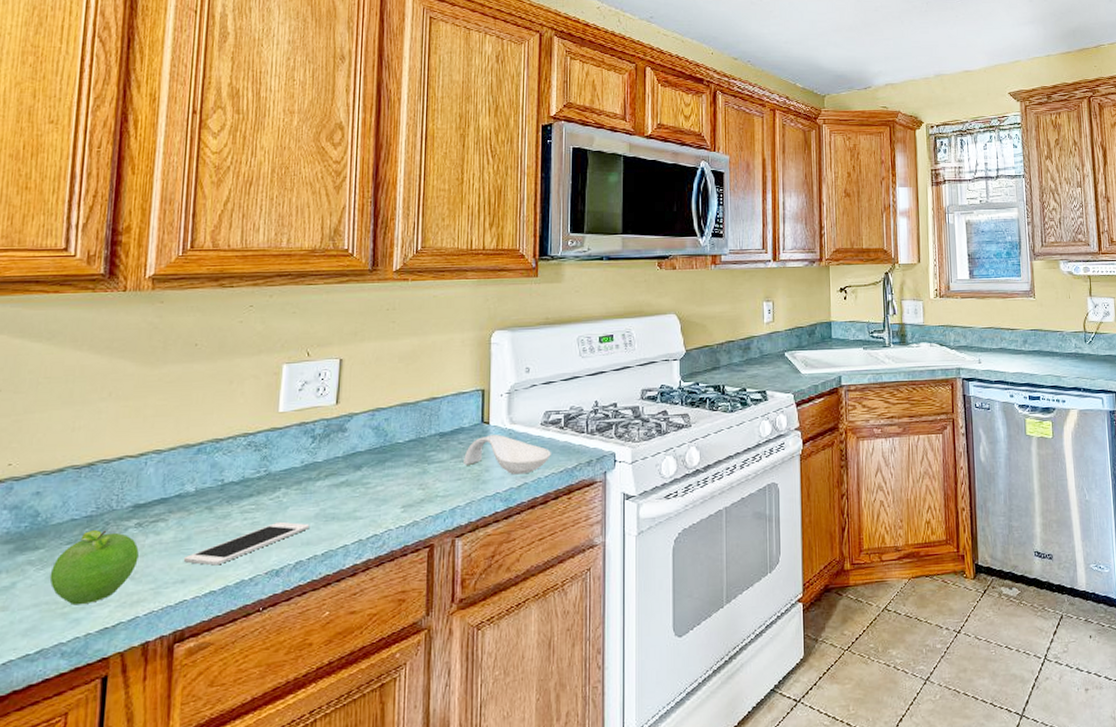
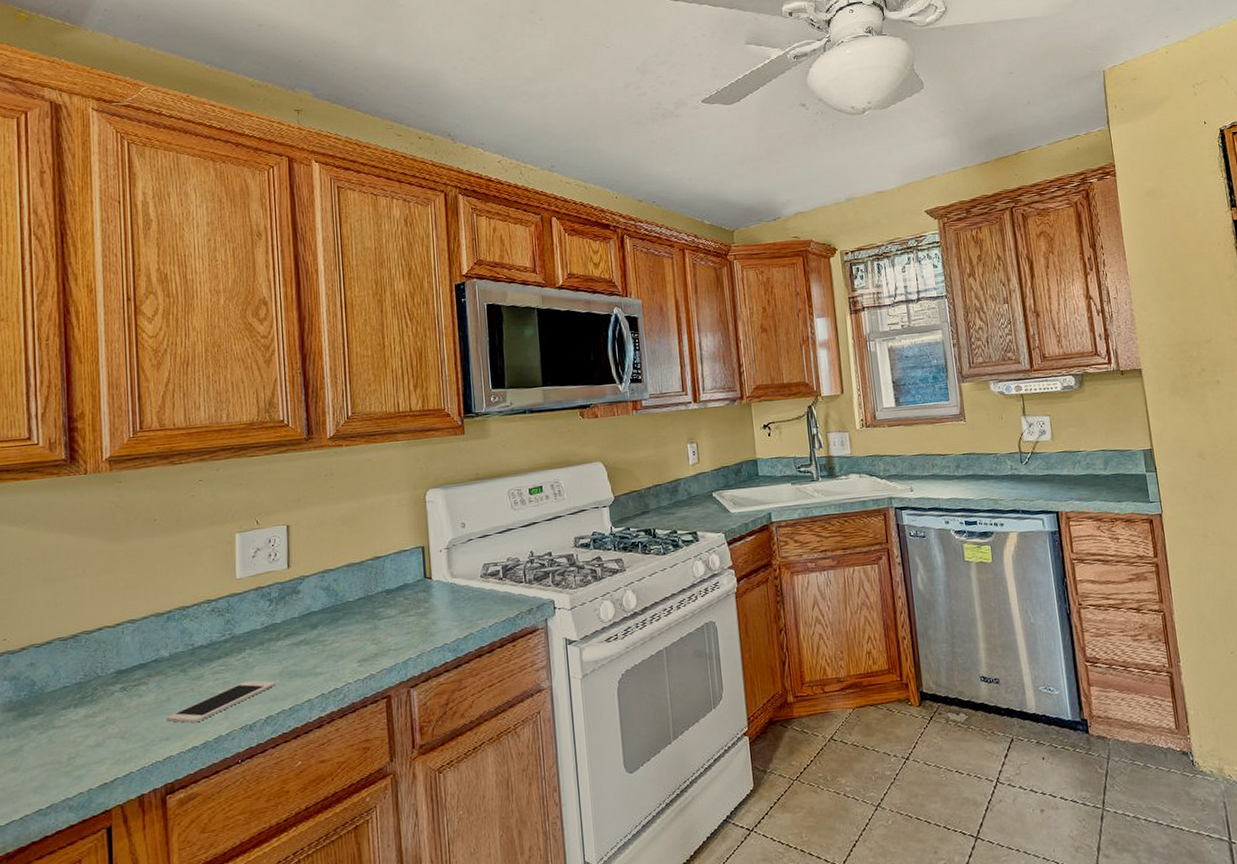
fruit: present [49,529,139,606] -> none [51,695,126,764]
spoon rest: present [464,435,551,475] -> none [411,589,493,626]

